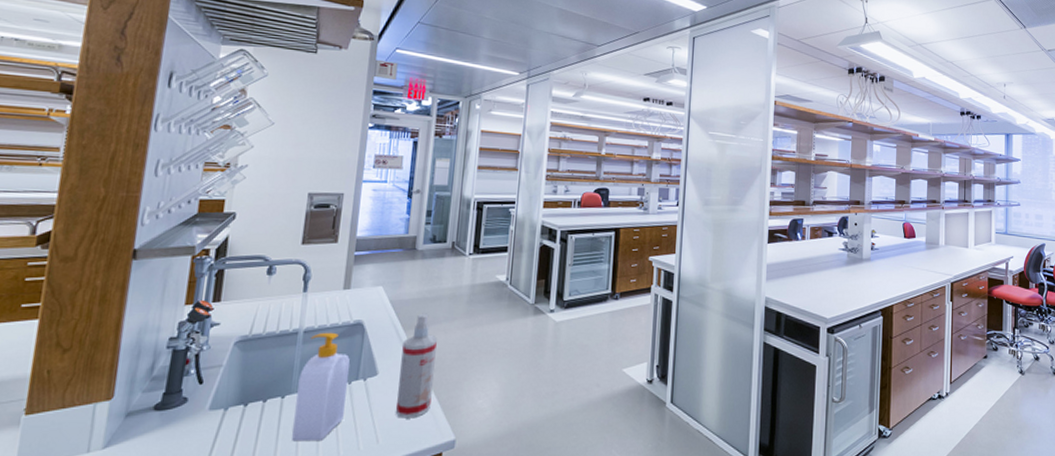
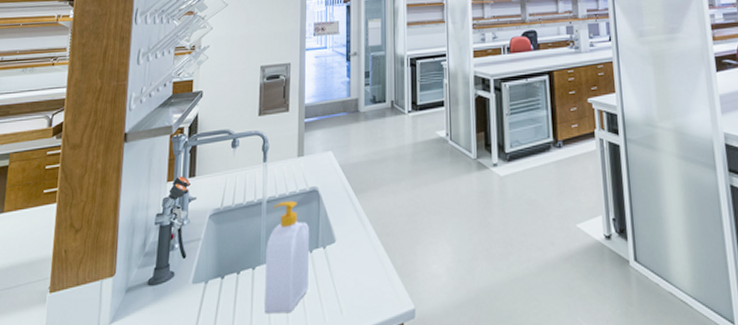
spray bottle: present [396,313,437,419] -> none [356,175,388,287]

